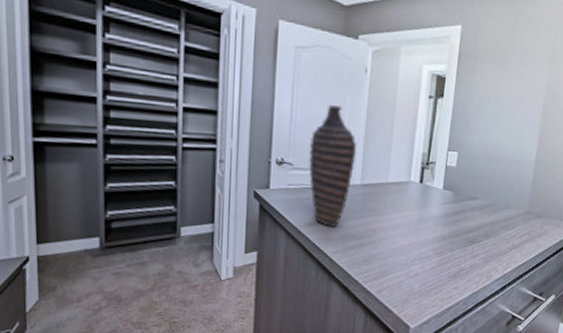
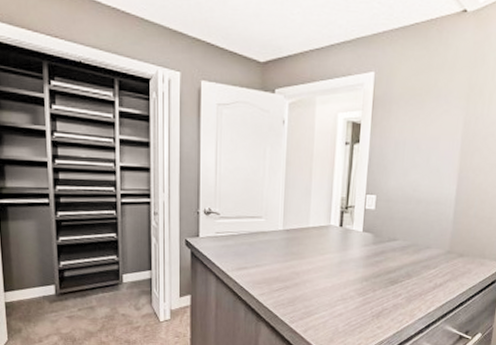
decorative vase: present [309,105,357,227] -> none [234,157,278,271]

